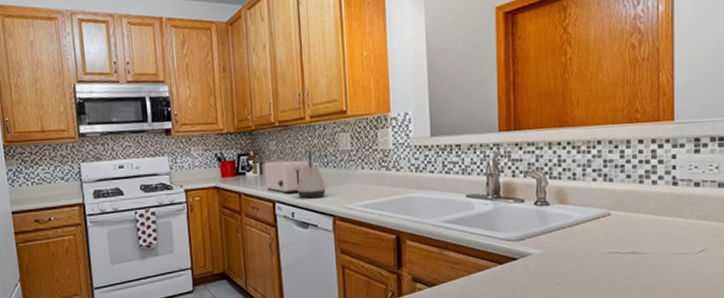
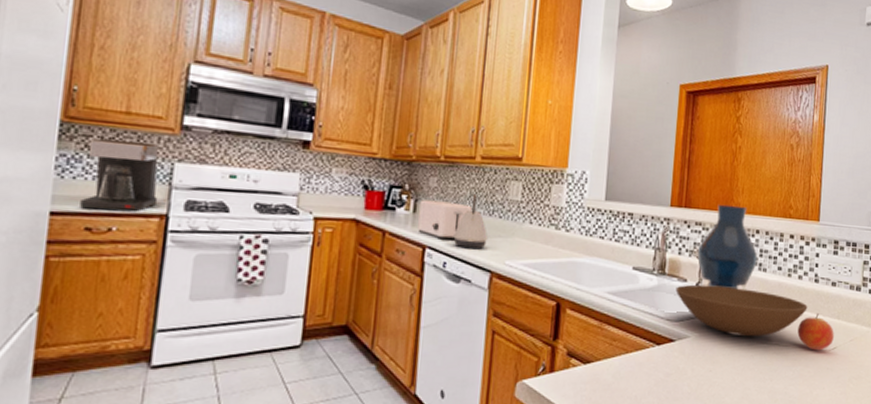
coffee maker: none [23,151,76,207] -> present [80,138,159,211]
bowl: none [513,201,666,248] -> present [675,284,808,336]
vase: none [532,119,601,204] -> present [697,204,758,290]
fruit: none [655,217,701,255] -> present [797,313,834,351]

